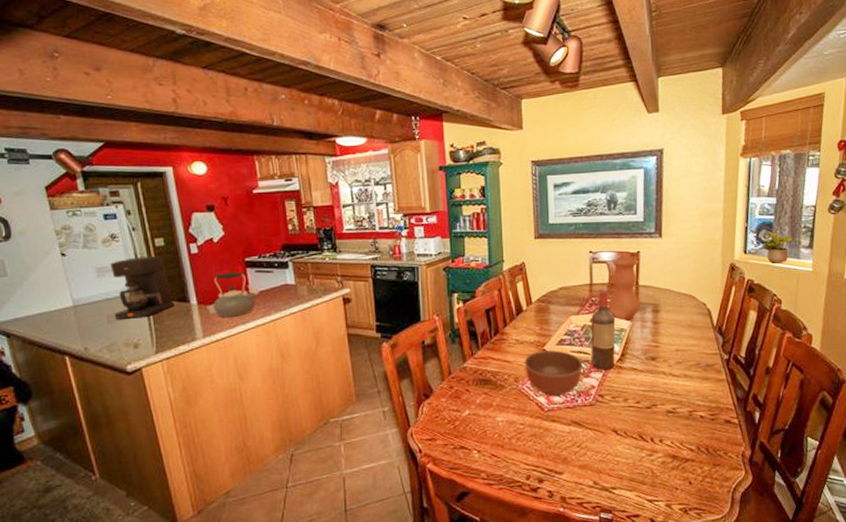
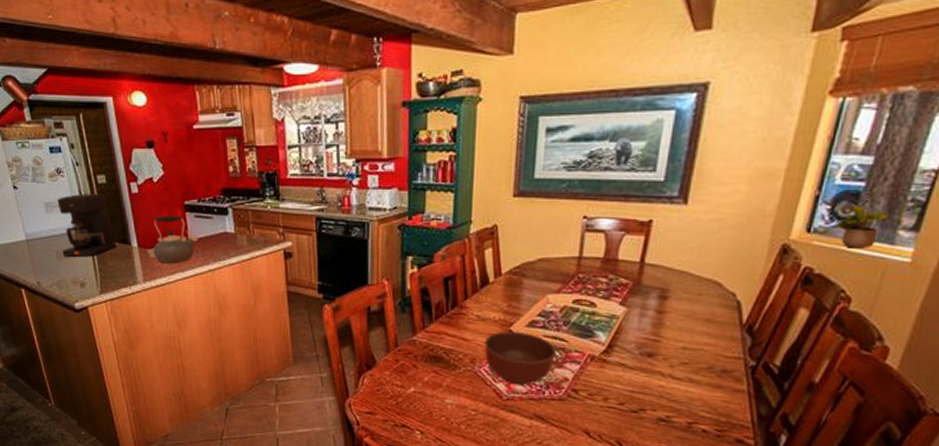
wine bottle: present [590,288,616,370] -> none [567,263,607,362]
vase: present [607,259,640,321] -> none [598,228,650,306]

